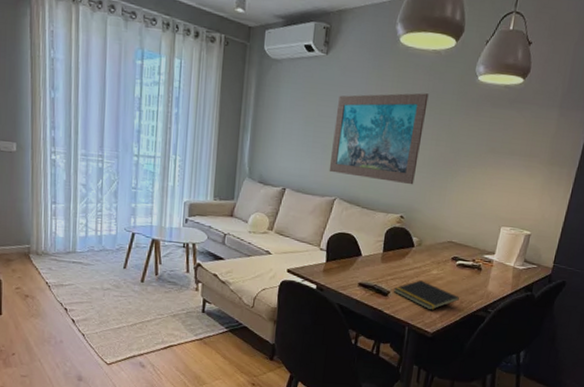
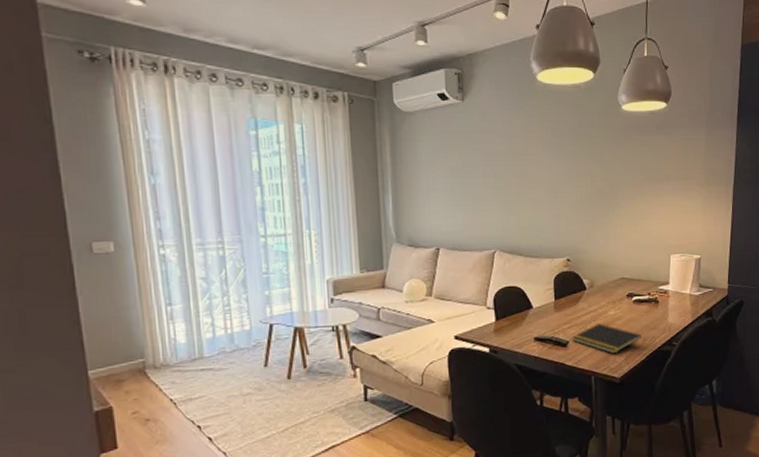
wall art: present [329,93,429,185] -> none [482,129,576,225]

